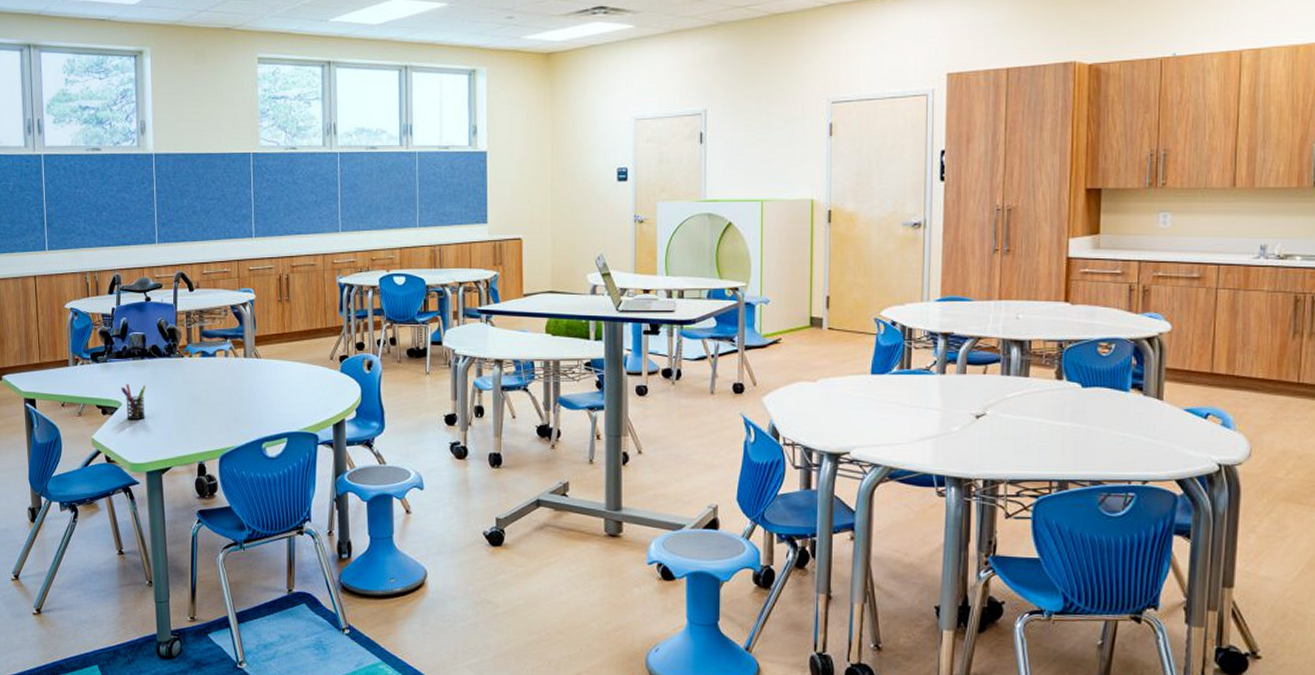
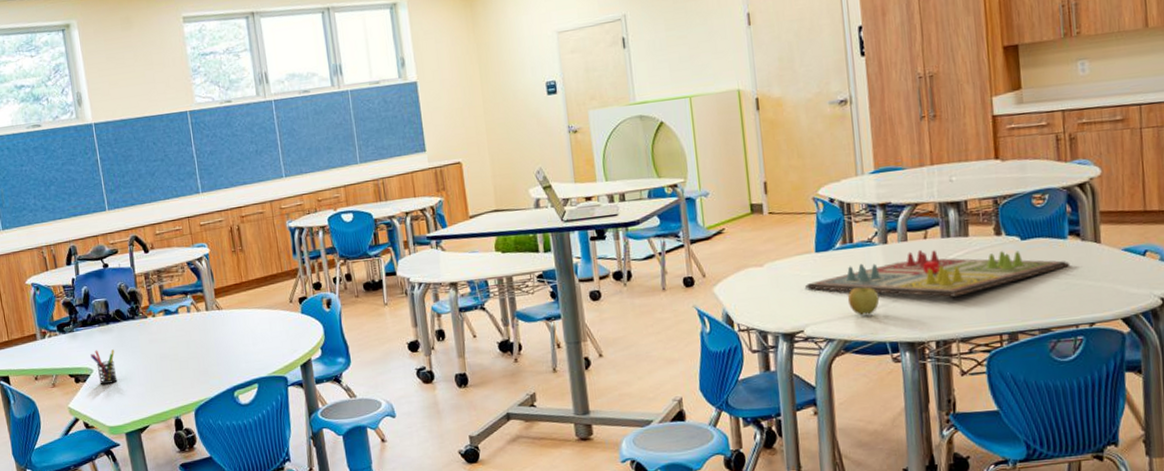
gameboard: none [857,384,1130,437] -> present [805,249,1071,297]
apple: none [898,415,931,444] -> present [847,287,880,316]

